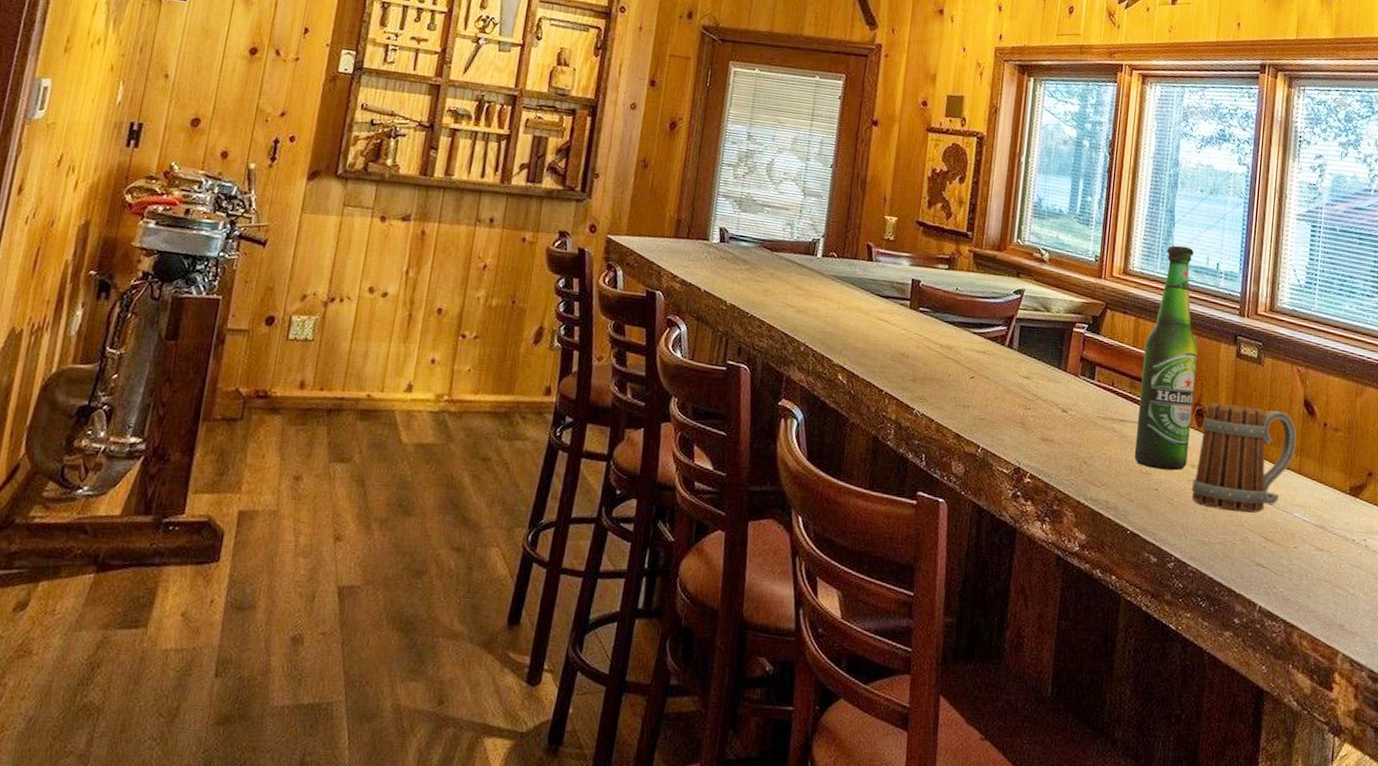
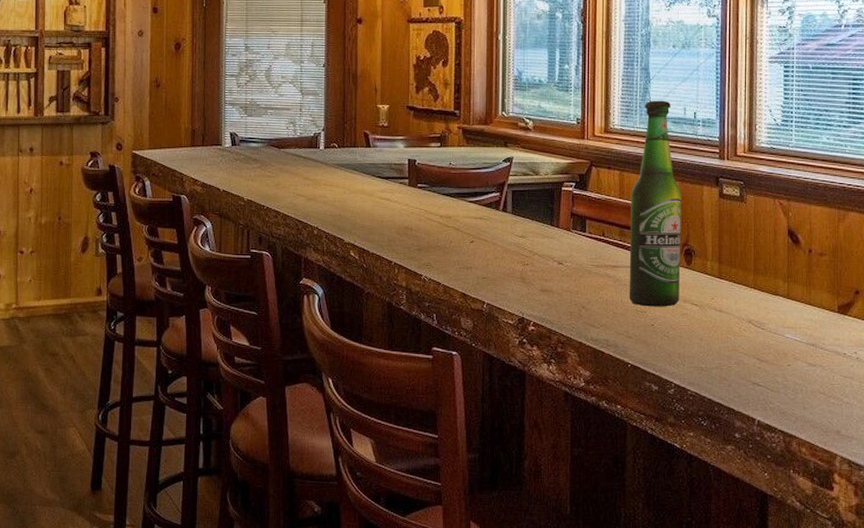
beer mug: present [1192,402,1297,513] -> none [686,241,783,339]

